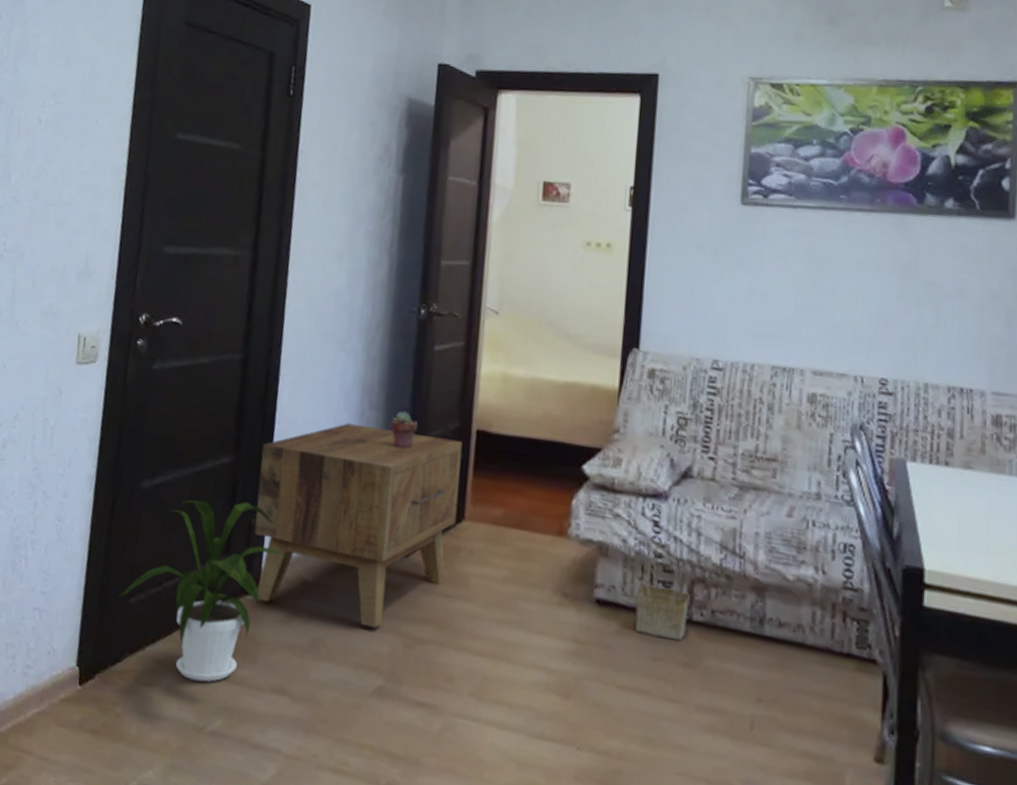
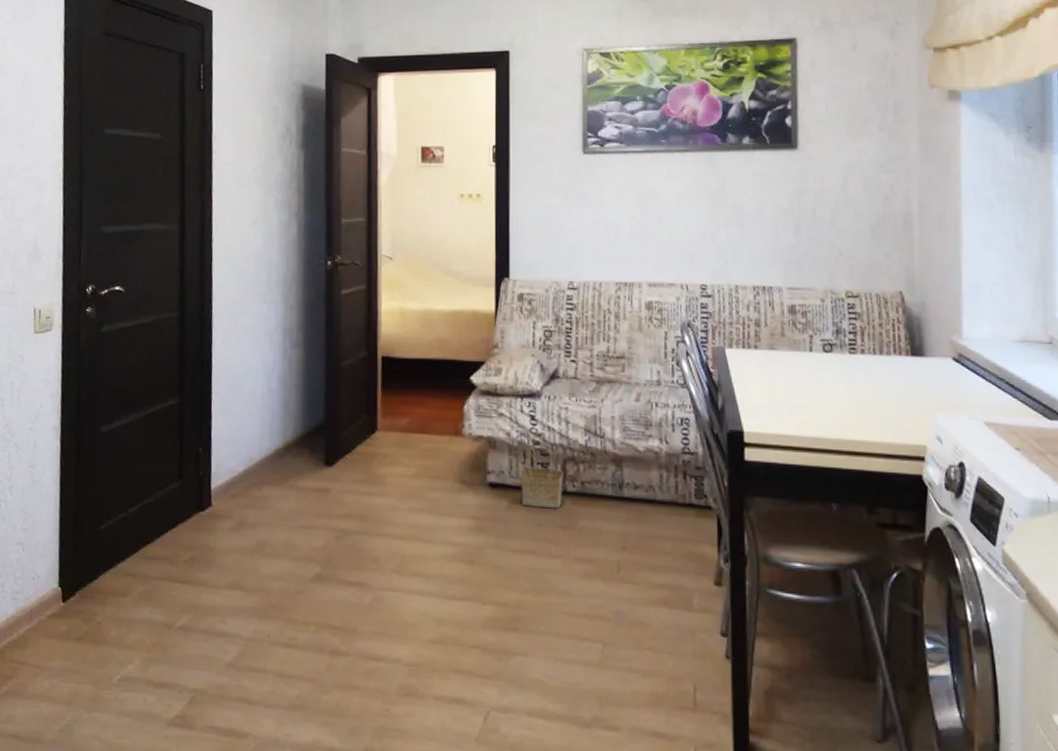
house plant: present [117,499,288,682] -> none [88,435,232,587]
side table: present [254,423,463,629] -> none [202,361,371,527]
potted succulent: present [390,411,417,450] -> none [309,347,332,378]

